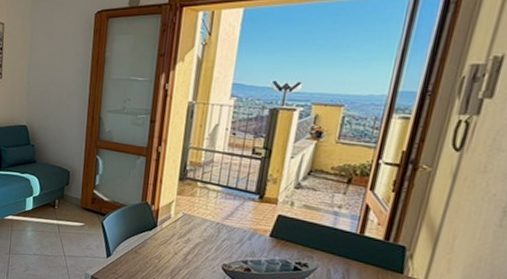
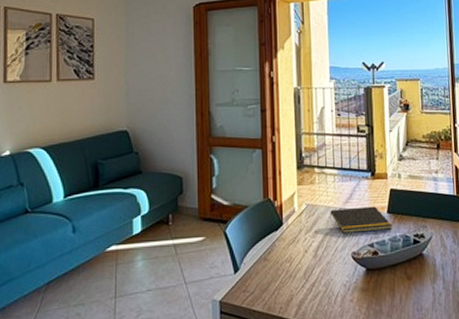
notepad: none [204,222,273,252] -> present [329,206,393,233]

